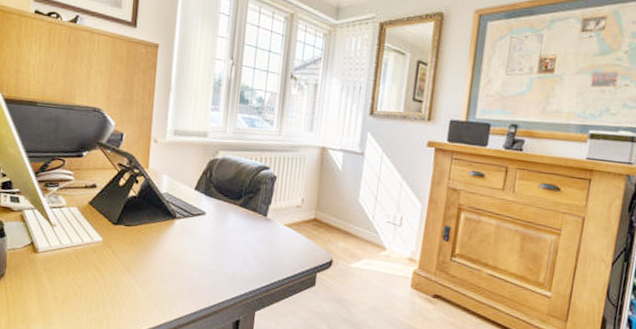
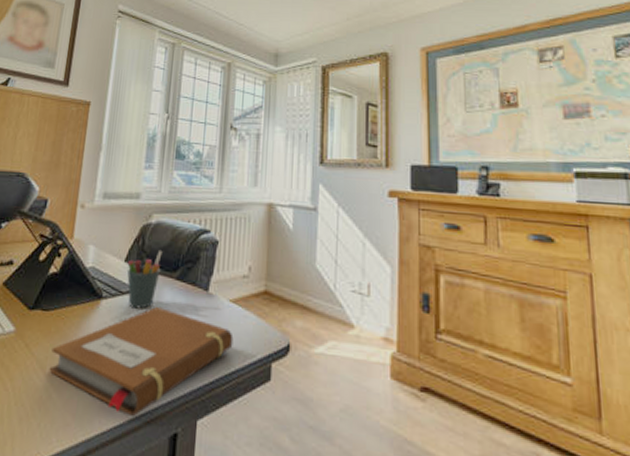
notebook: none [134,227,287,308] -> present [49,307,234,417]
pen holder: none [197,181,228,228] -> present [127,249,163,309]

